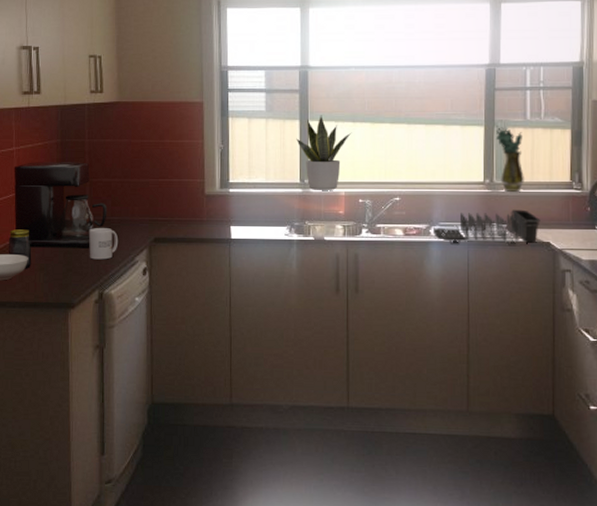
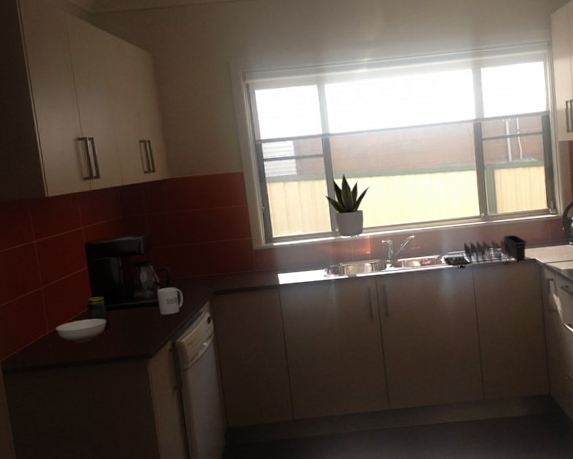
vase: present [496,126,524,192] -> none [486,169,512,222]

